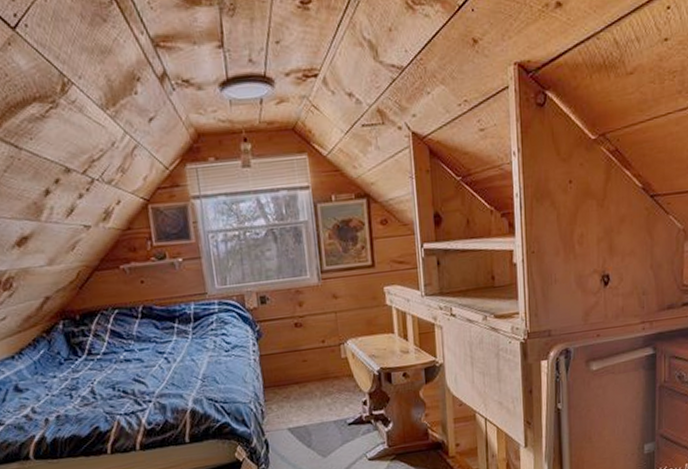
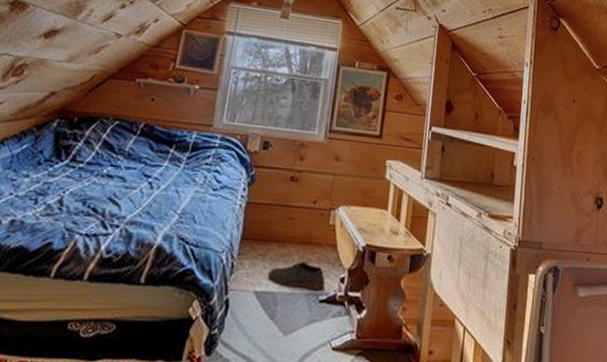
shoe: none [296,394,350,419] -> present [268,261,325,291]

